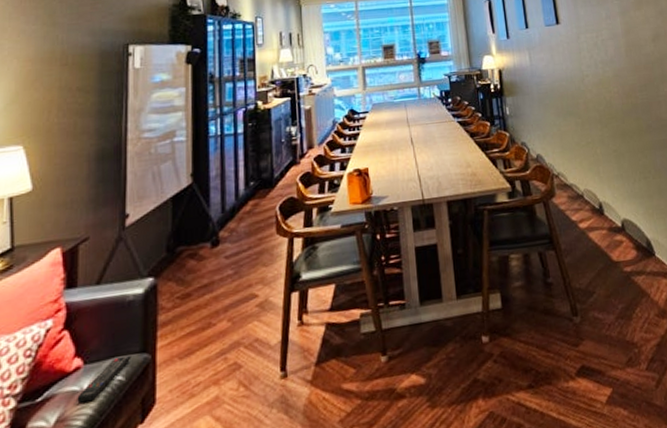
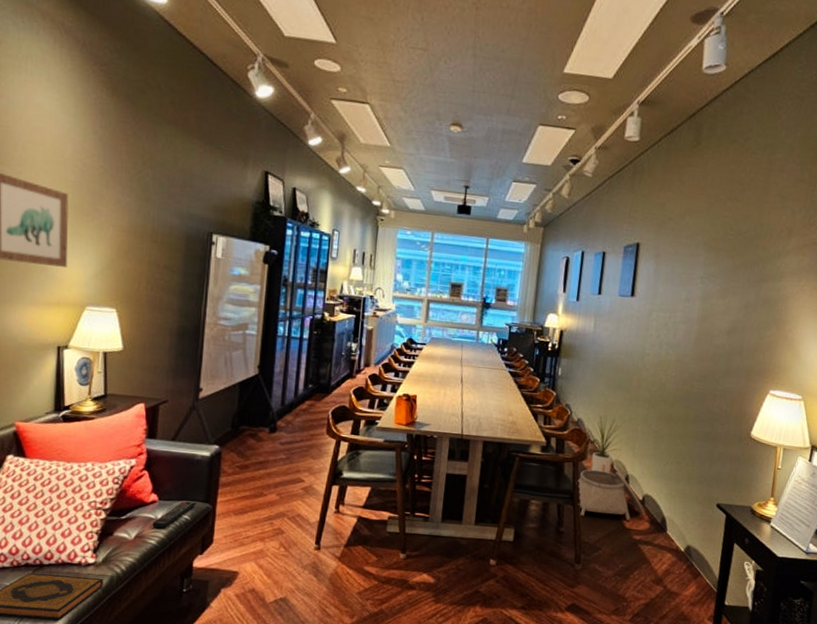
house plant: none [546,144,587,207] -> present [586,413,626,474]
basket: none [551,202,628,260] -> present [576,469,645,521]

